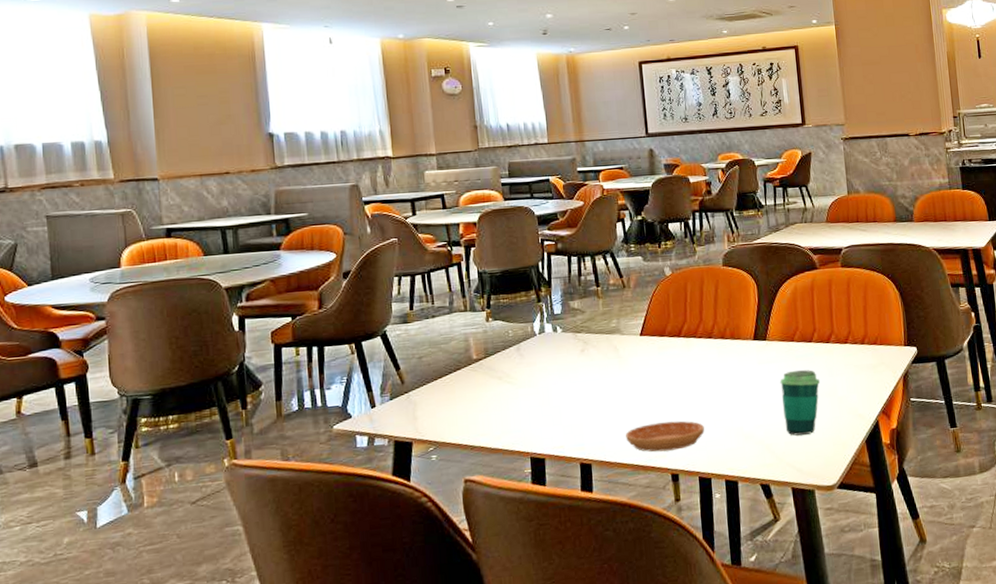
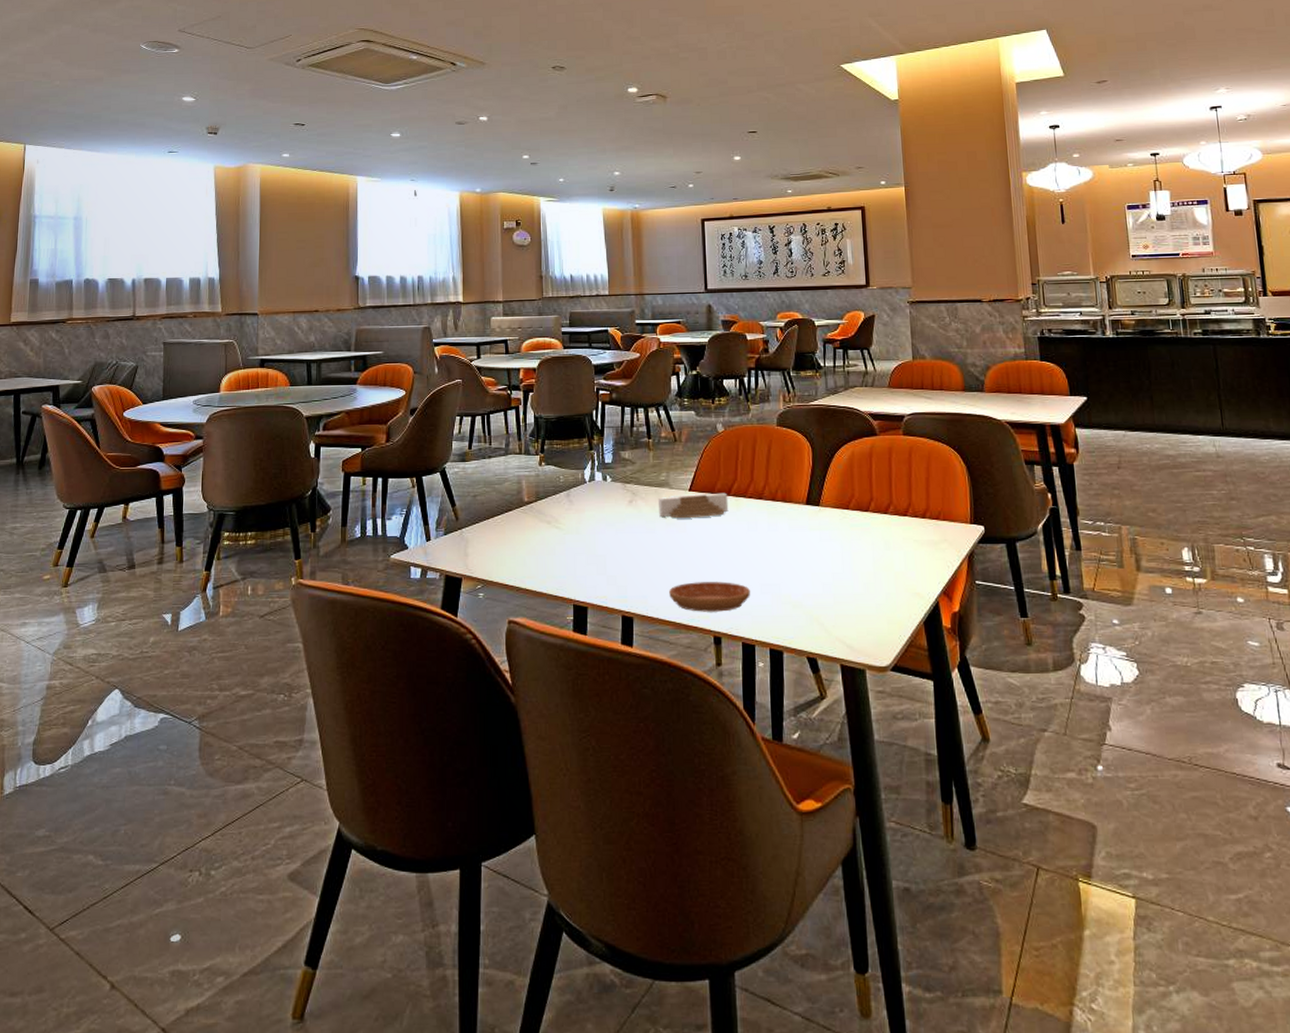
architectural model: none [609,334,680,364] -> present [657,492,729,519]
cup: present [779,369,821,436] -> none [832,539,876,609]

